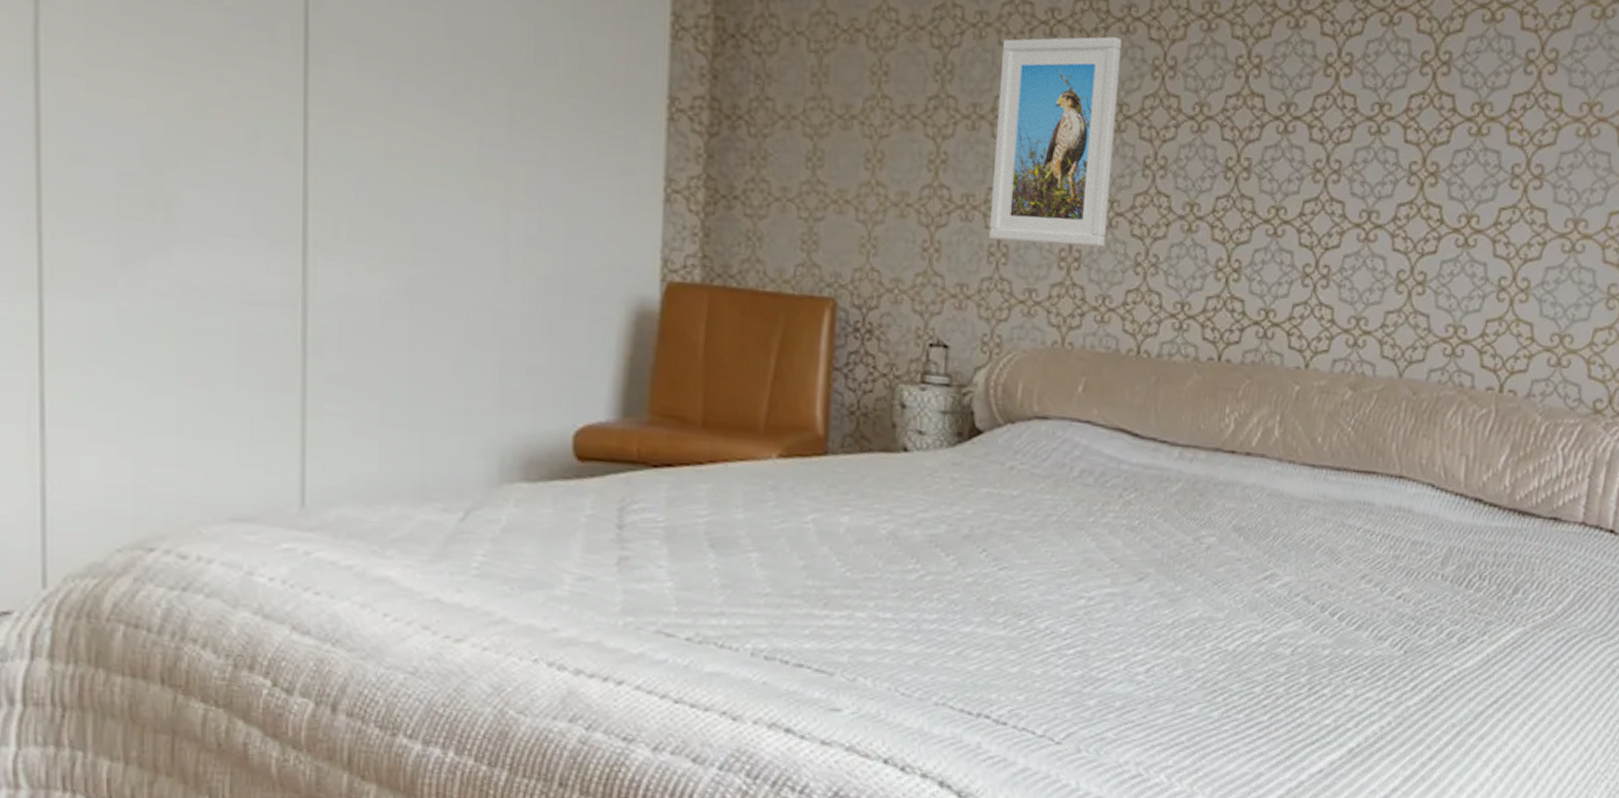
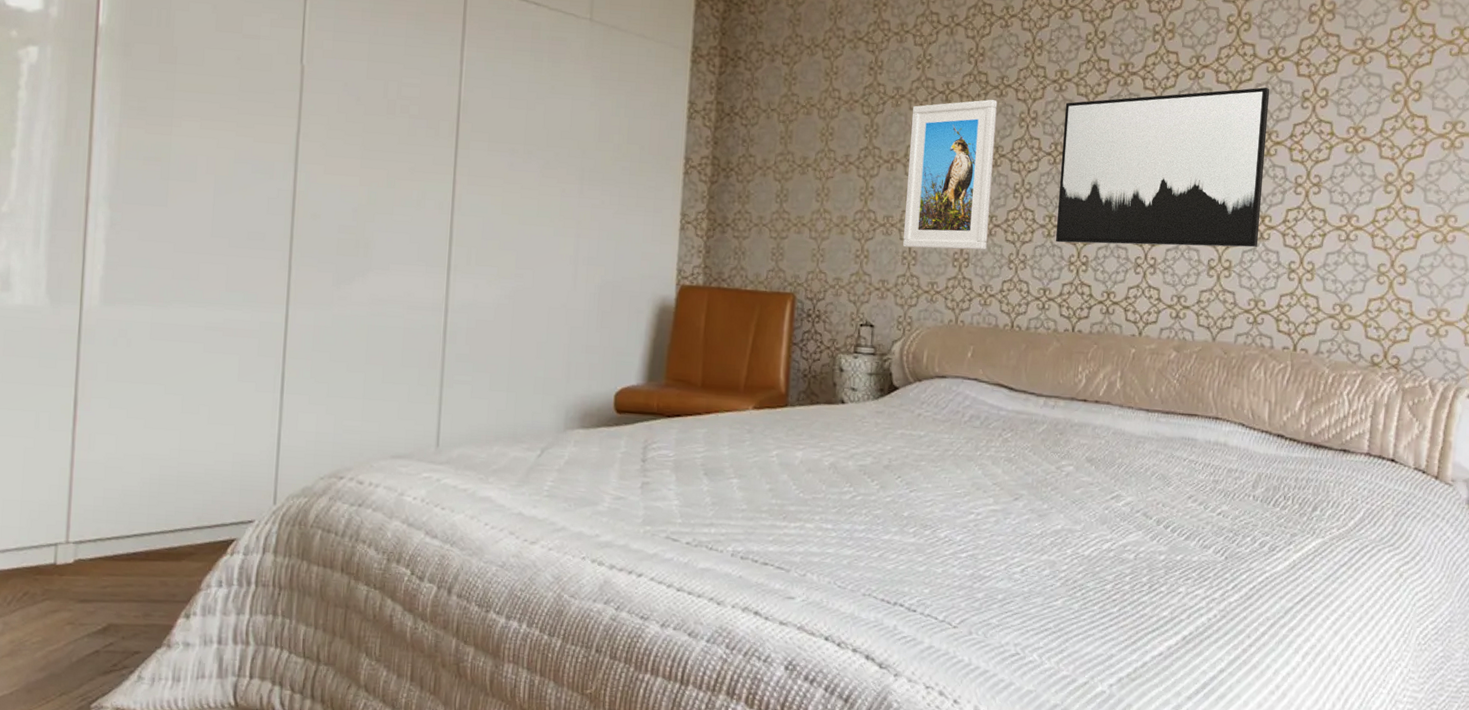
wall art: none [1197,42,1485,257] -> present [1055,87,1270,248]

